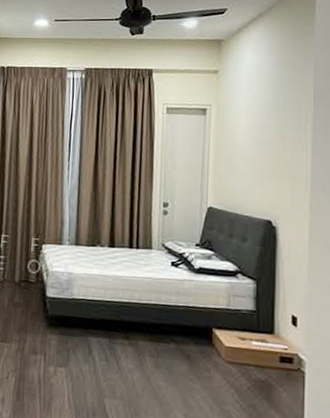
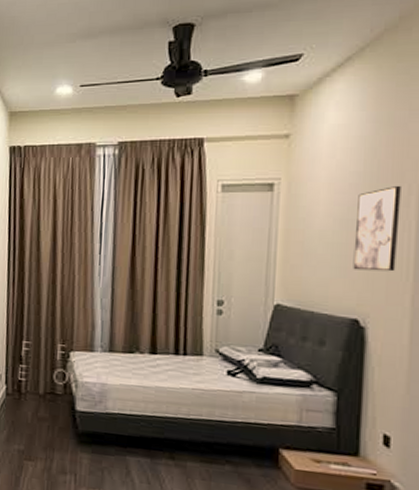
wall art: none [266,115,300,183] -> present [353,185,401,272]

